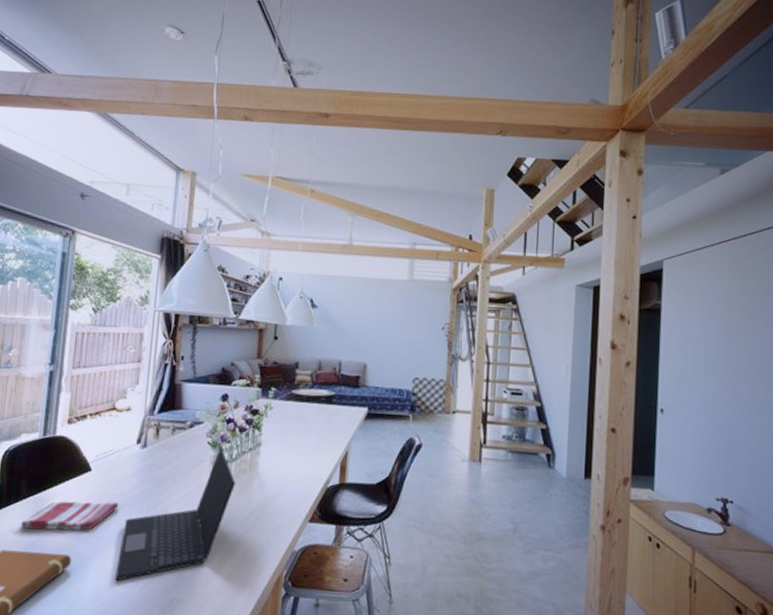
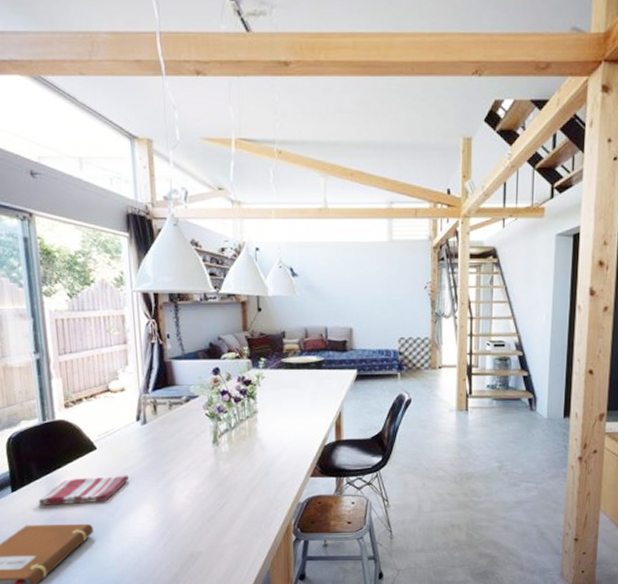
laptop: present [115,448,235,581] -> none [136,419,237,542]

